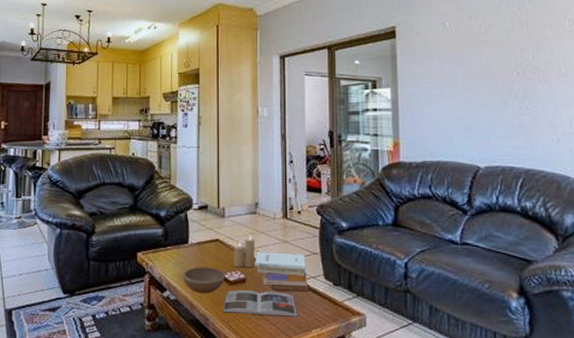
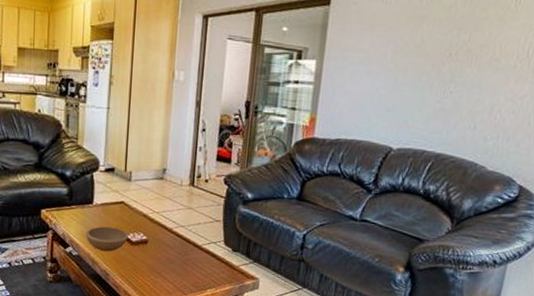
magazine: present [223,290,298,317] -> none [124,250,195,277]
candle: present [233,235,256,268] -> none [136,199,160,231]
books: present [255,252,309,292] -> none [157,216,209,256]

